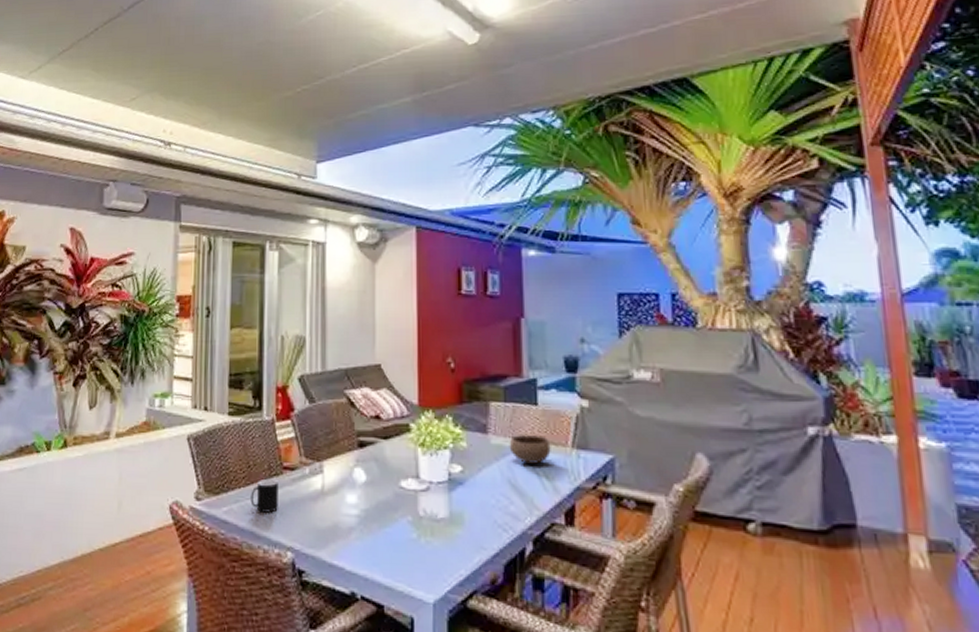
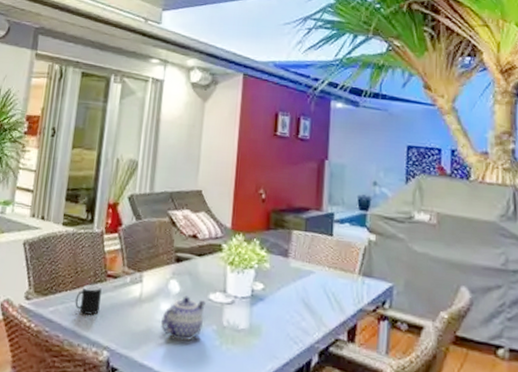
teapot: none [349,485,398,536] -> present [161,296,207,341]
bowl: present [509,435,551,464] -> none [305,260,341,287]

